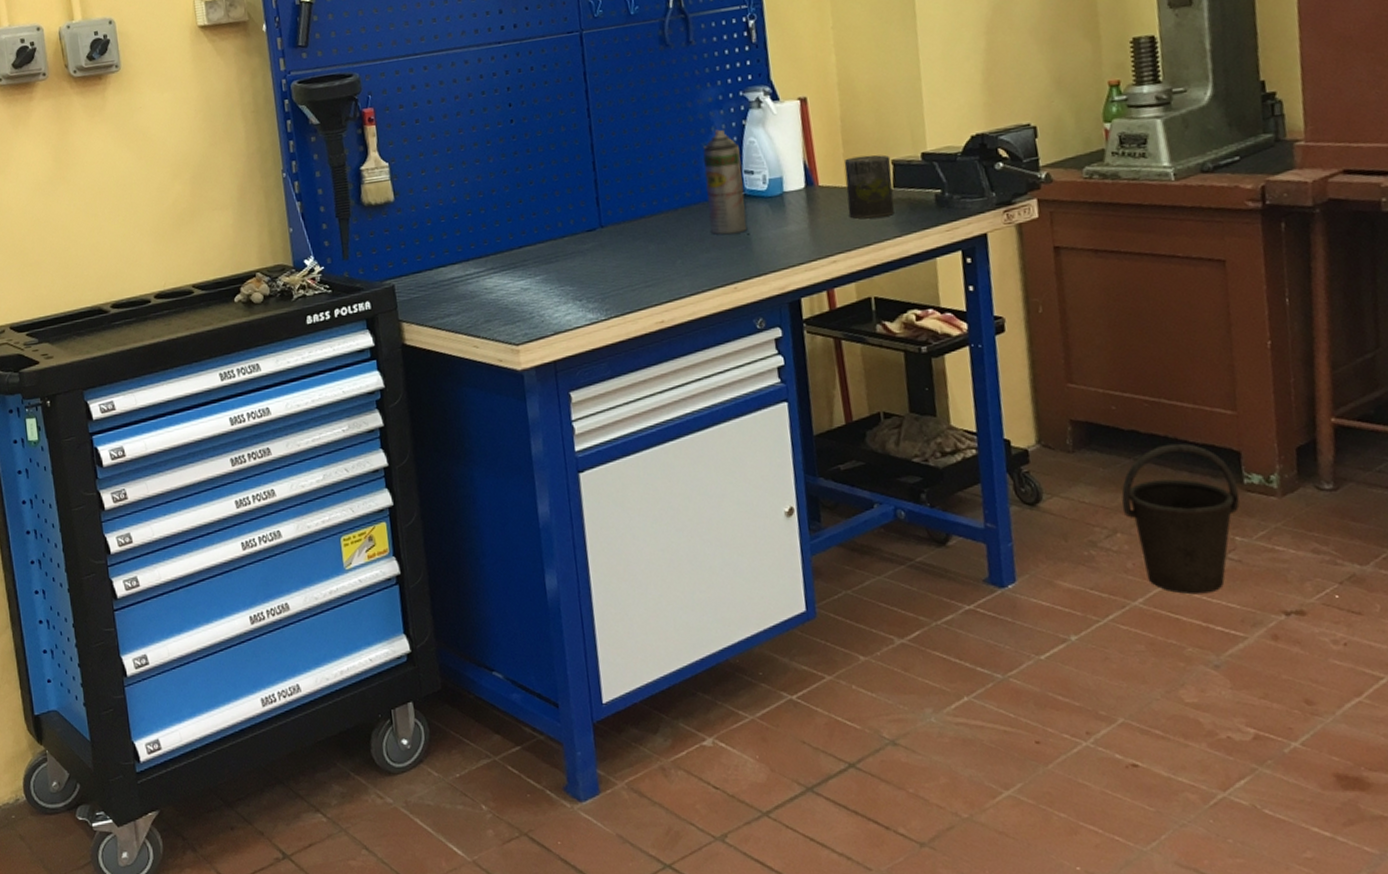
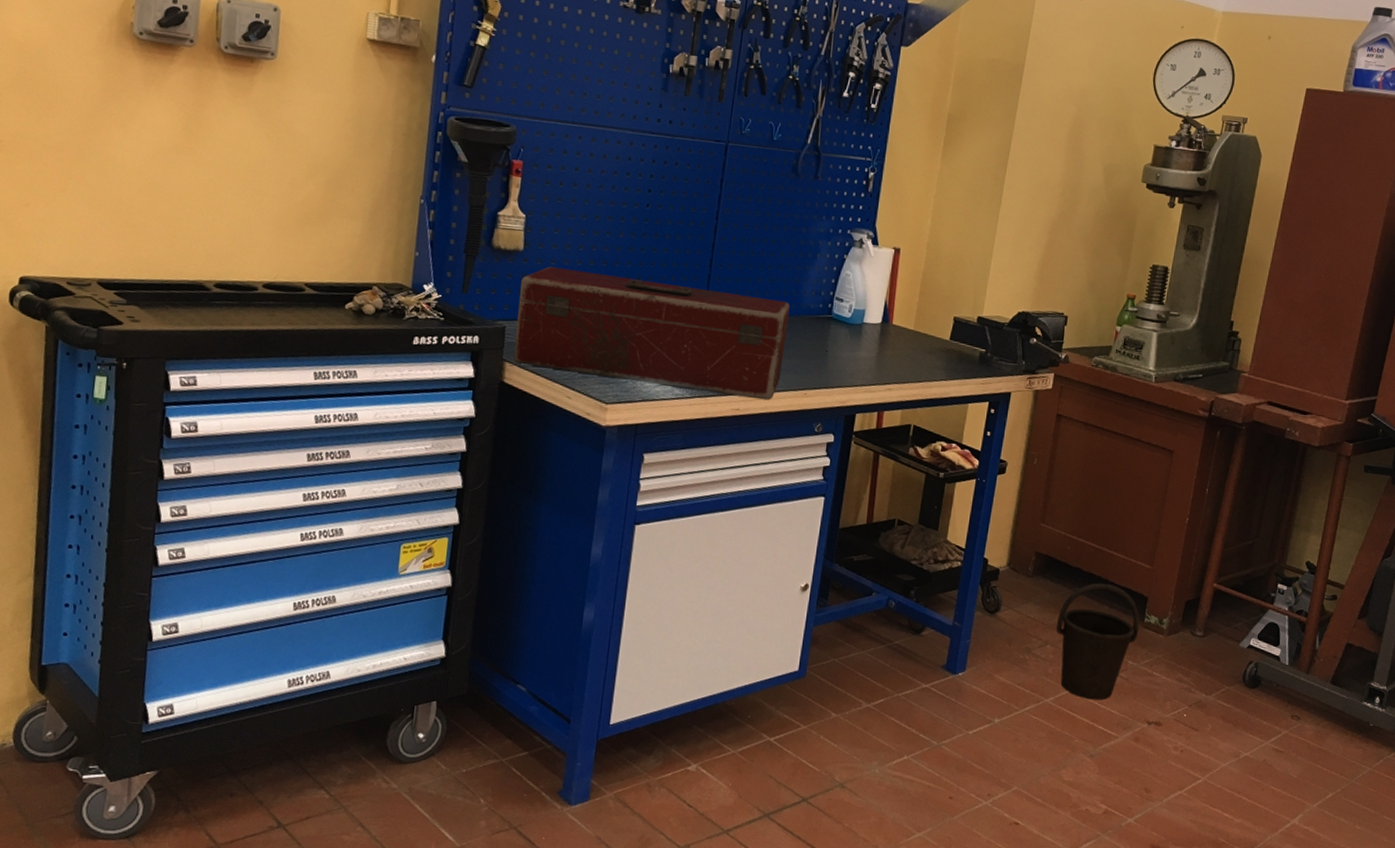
toolbox: none [399,189,703,322] -> present [513,266,790,400]
aerosol can: present [702,129,748,235] -> none [795,257,837,349]
can: present [844,154,895,219] -> none [910,307,954,362]

